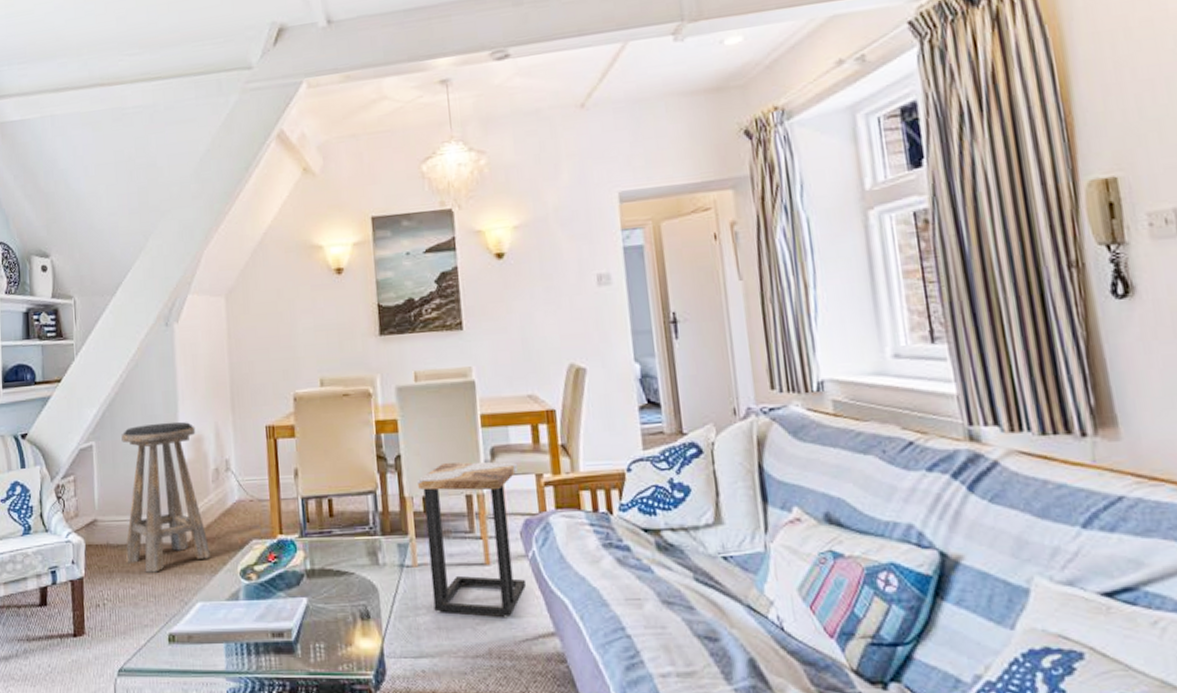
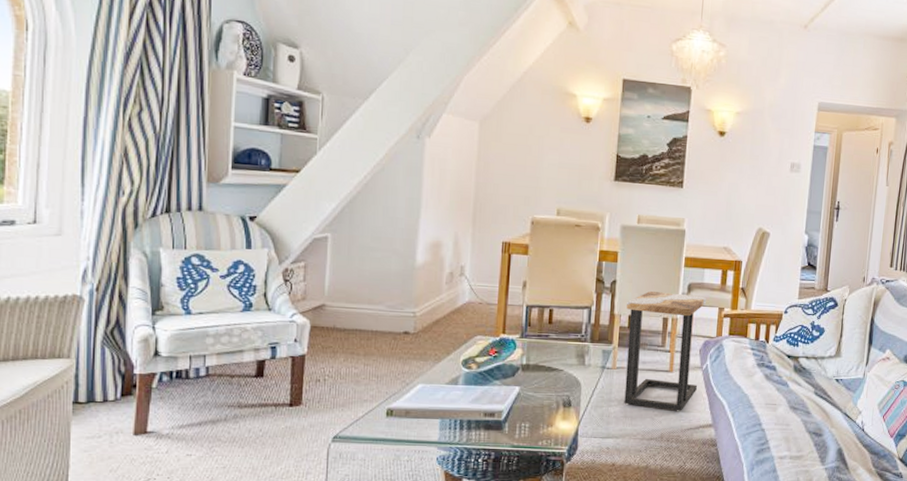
stool: present [121,421,210,573] -> none [351,225,436,356]

